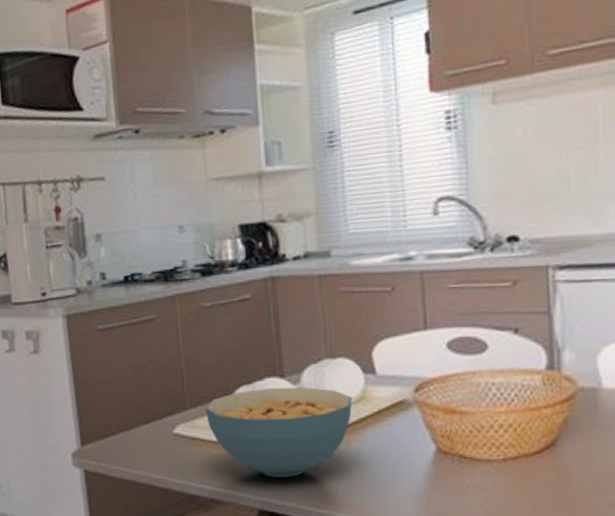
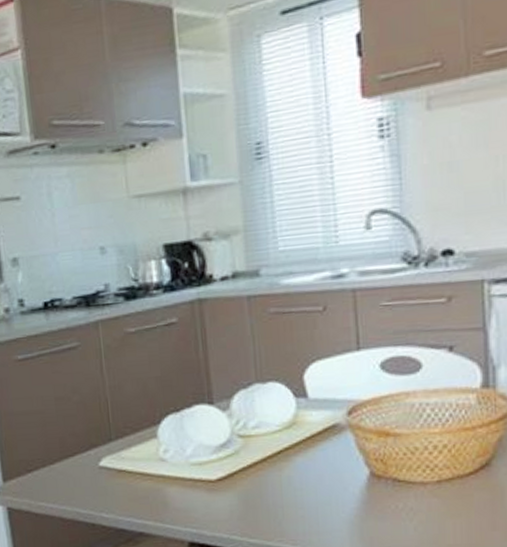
cereal bowl: present [205,387,353,477] -> none [132,414,284,508]

